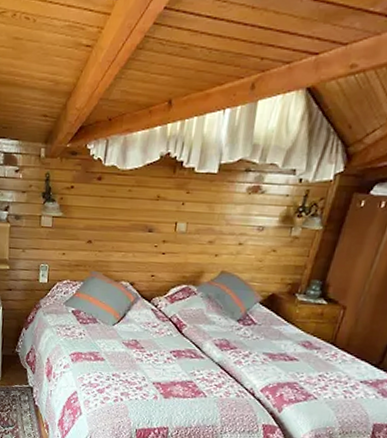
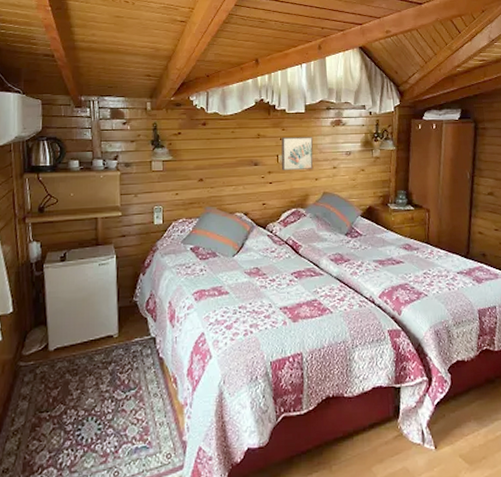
wall art: none [178,202,221,243] -> present [281,137,313,171]

